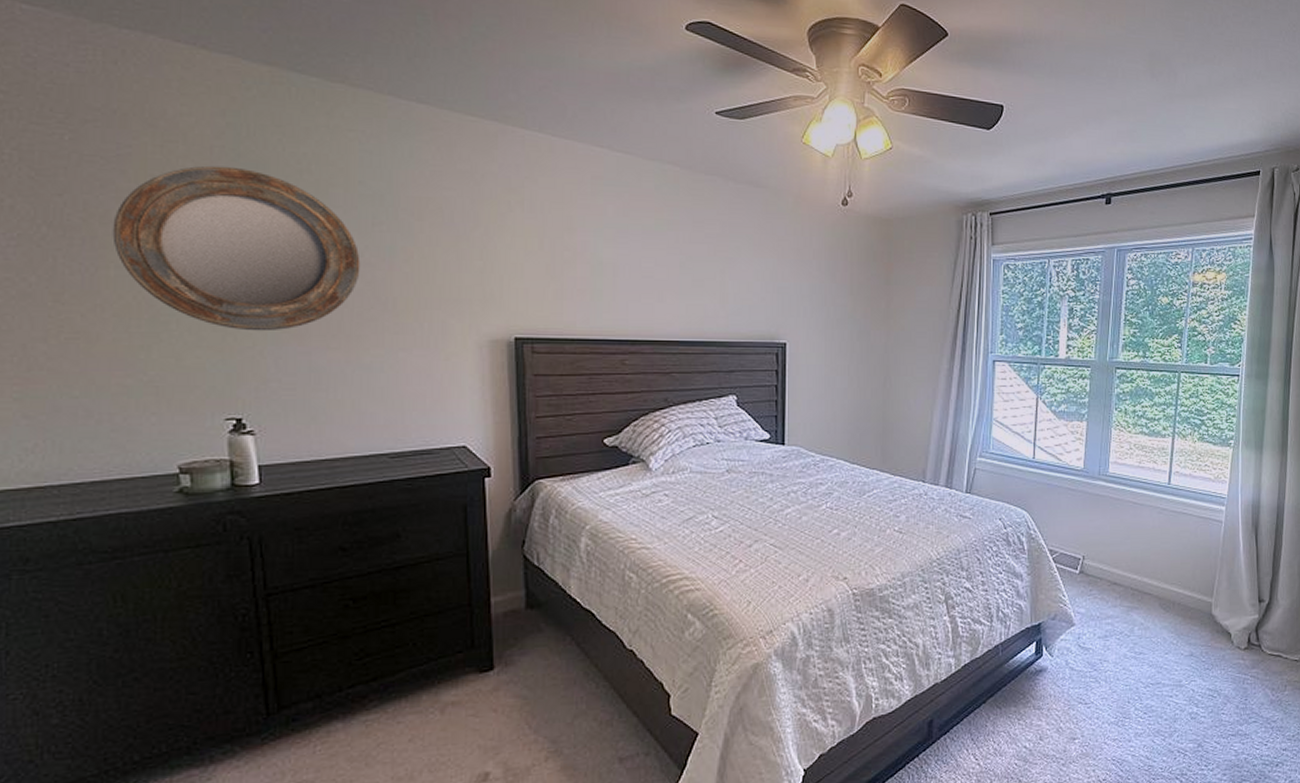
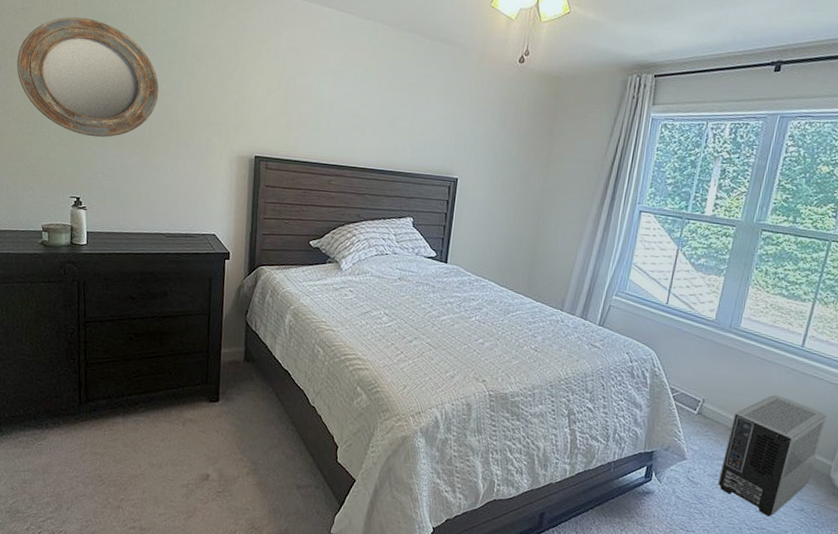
air purifier: none [1109,538,1201,669] -> present [718,394,828,517]

